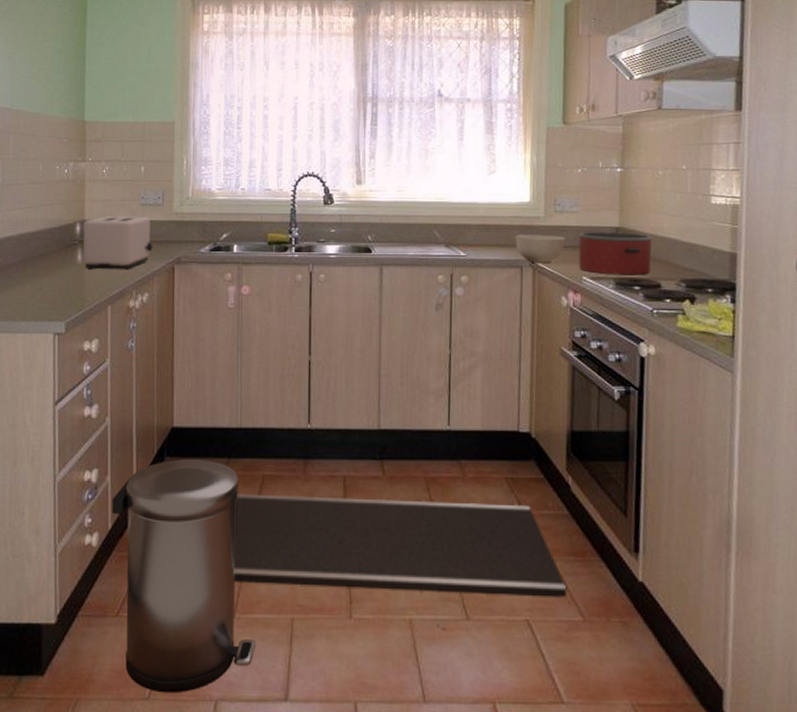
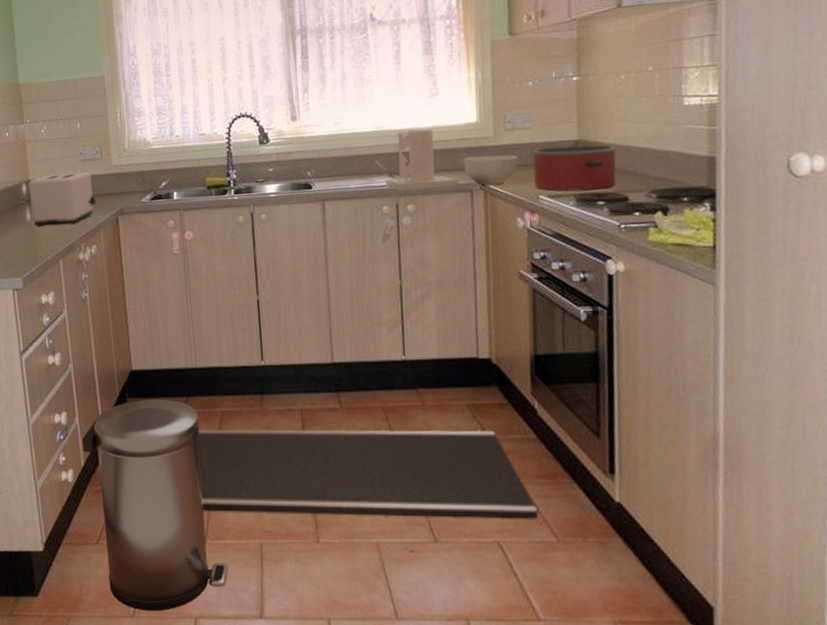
paper towel roll: none [441,205,510,263] -> present [384,129,459,192]

